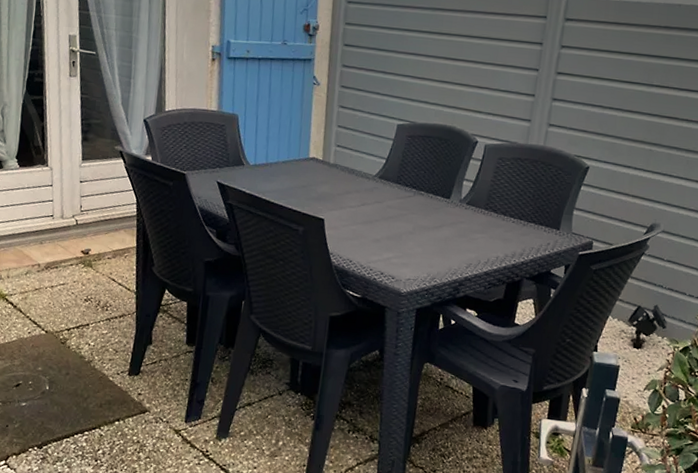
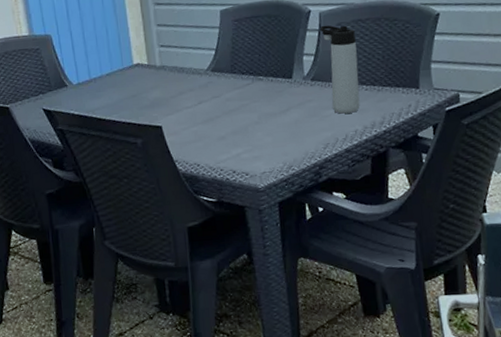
thermos bottle: none [481,157,513,241] -> present [319,25,360,114]

